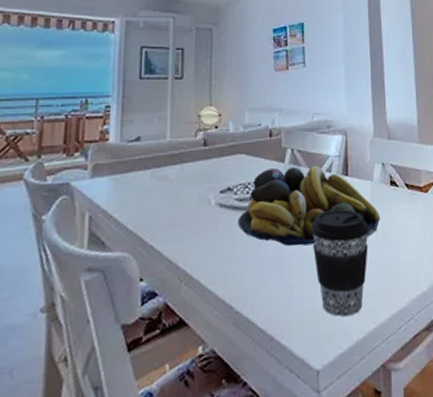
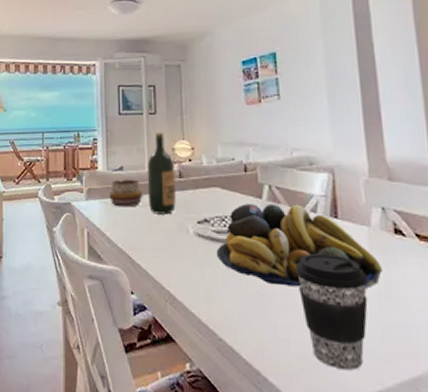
decorative bowl: none [121,150,162,183] -> present [109,179,143,207]
wine bottle: none [167,99,200,187] -> present [147,133,176,215]

